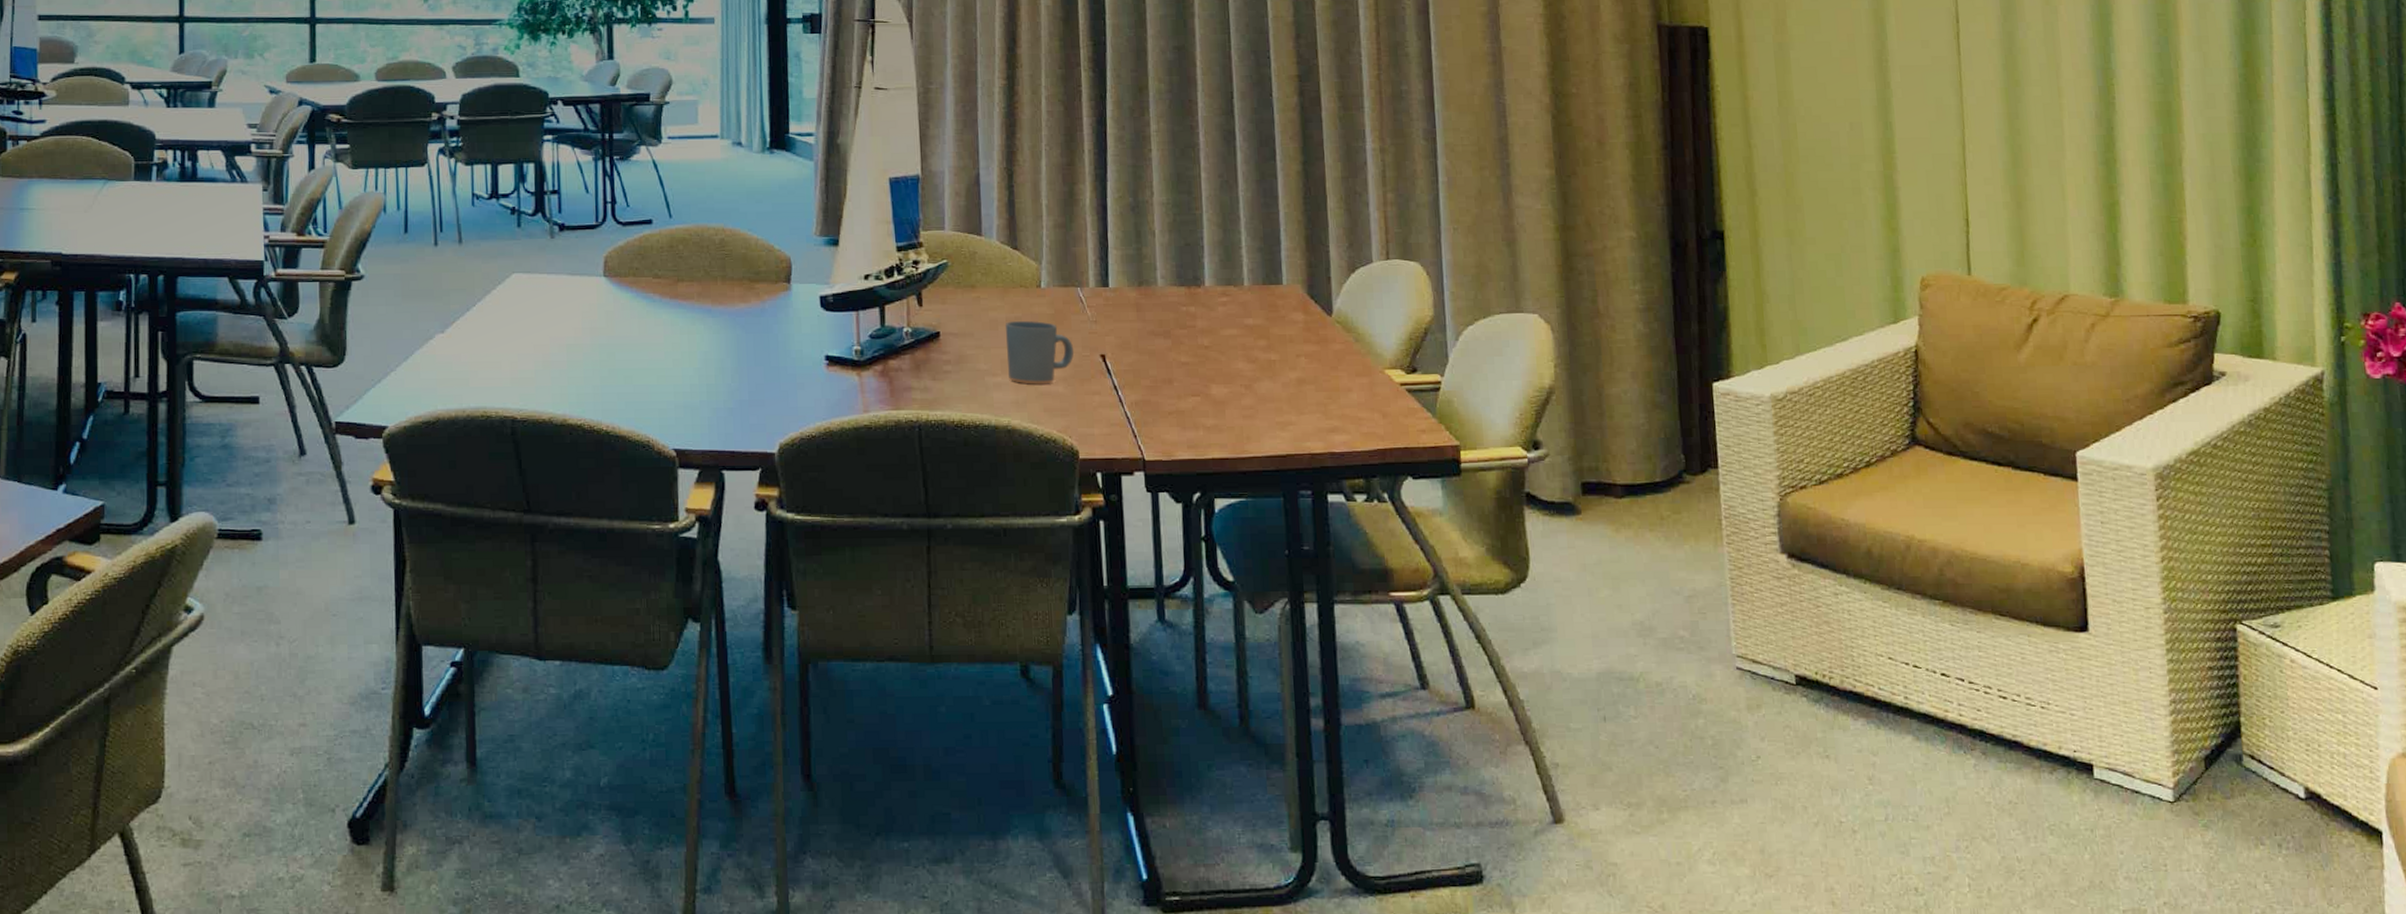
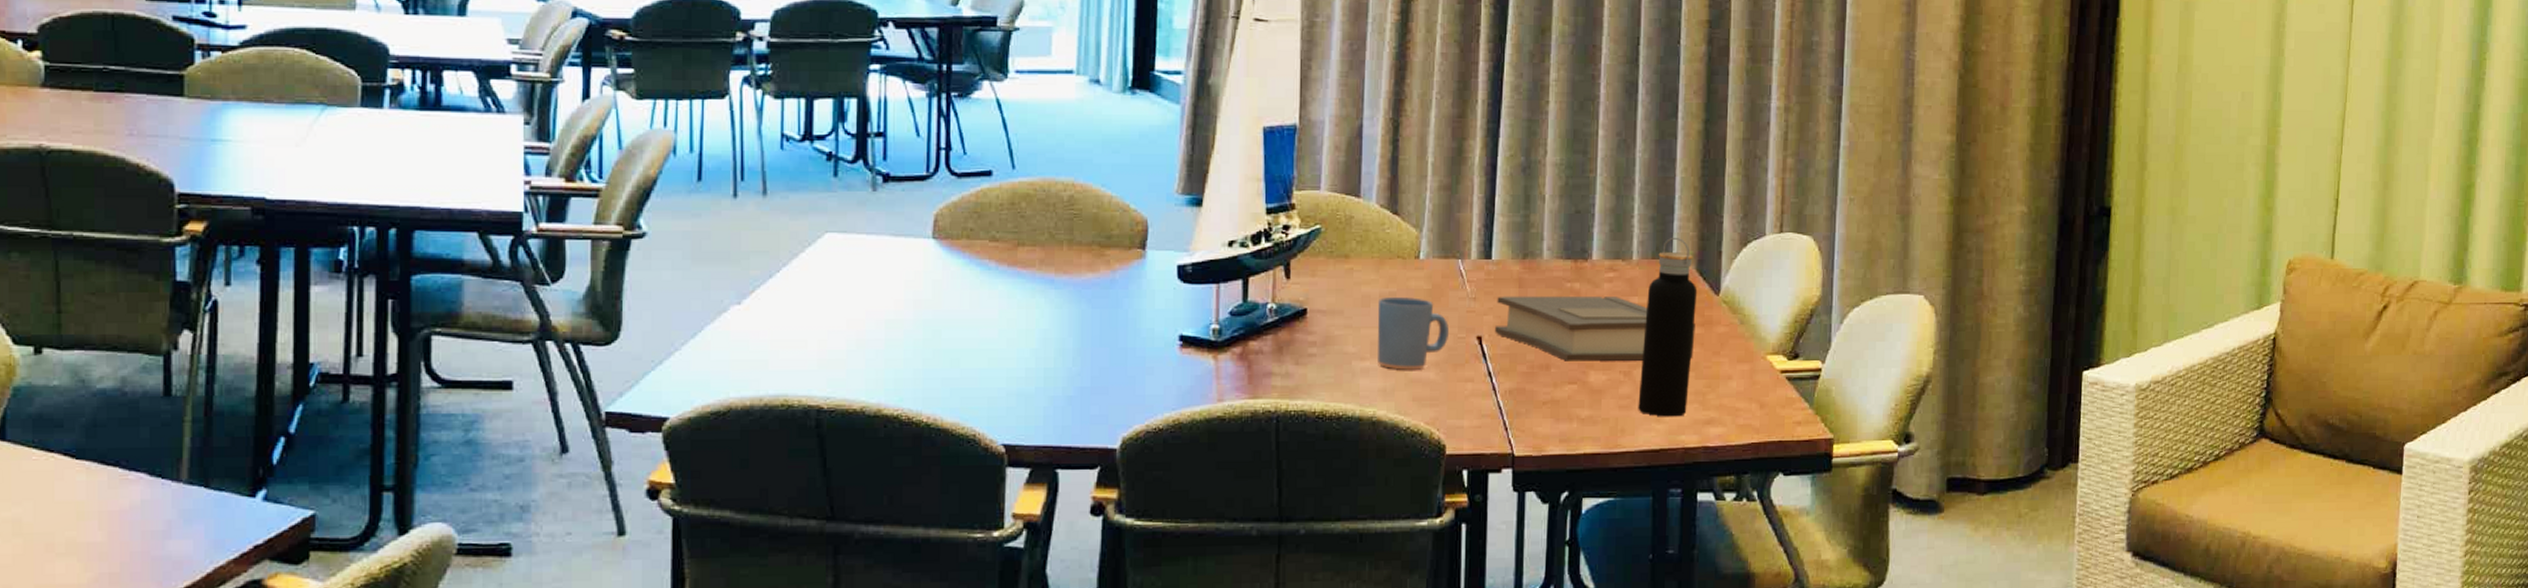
book: none [1117,318,1312,376] -> present [1495,295,1695,361]
water bottle: none [1261,265,1311,426] -> present [1638,237,1698,417]

